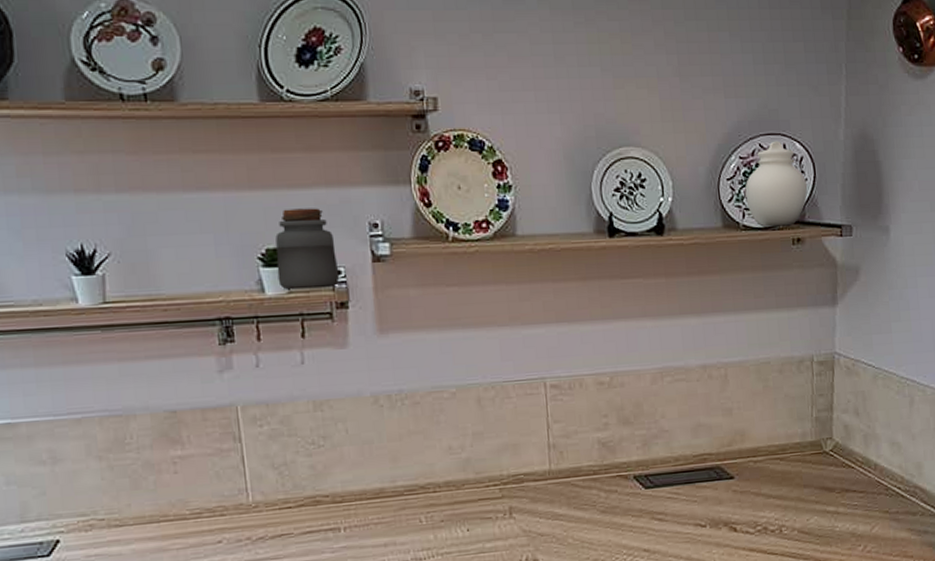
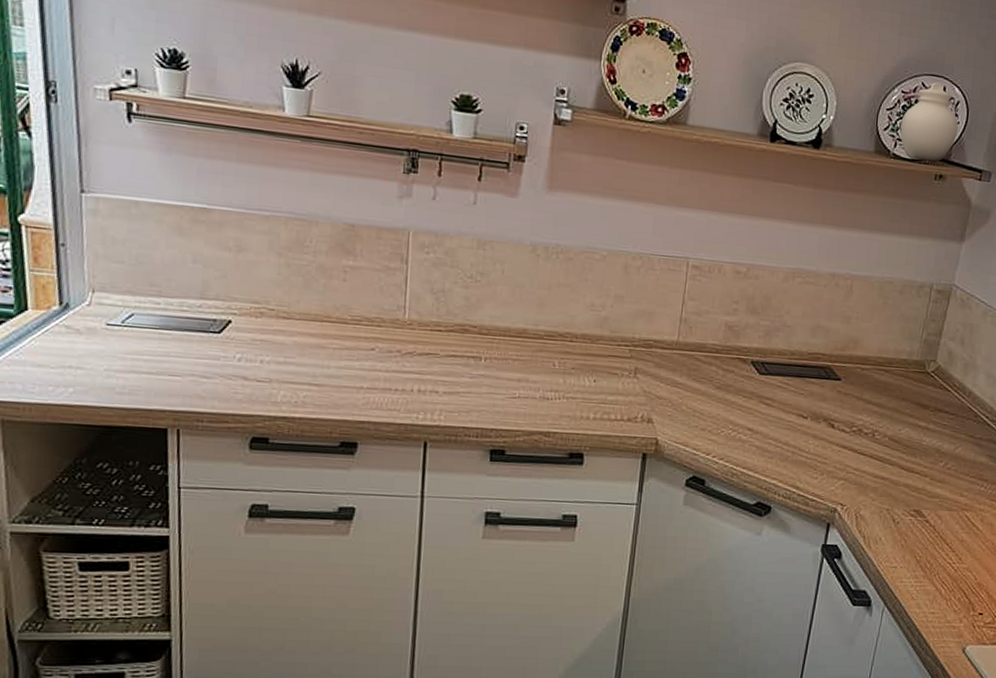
jar: present [275,208,340,290] -> none [466,61,524,141]

